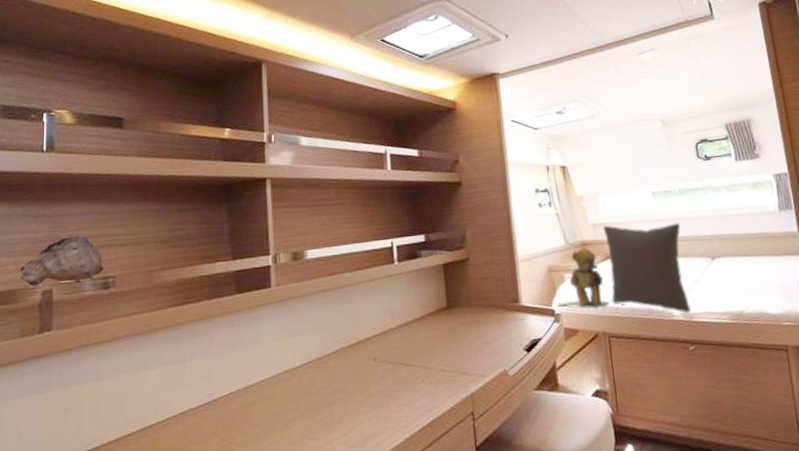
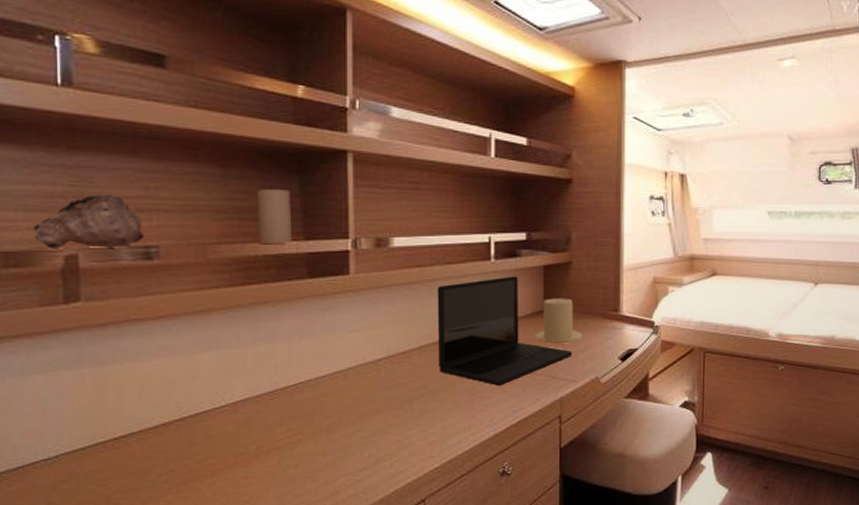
candle: none [193,217,222,266] -> present [256,189,292,244]
laptop: none [348,276,479,385] -> present [437,276,573,386]
candle: none [440,293,486,340] -> present [534,298,582,344]
teddy bear: present [556,249,610,309] -> none [656,263,709,324]
pillow: present [602,223,691,314] -> none [712,241,791,335]

